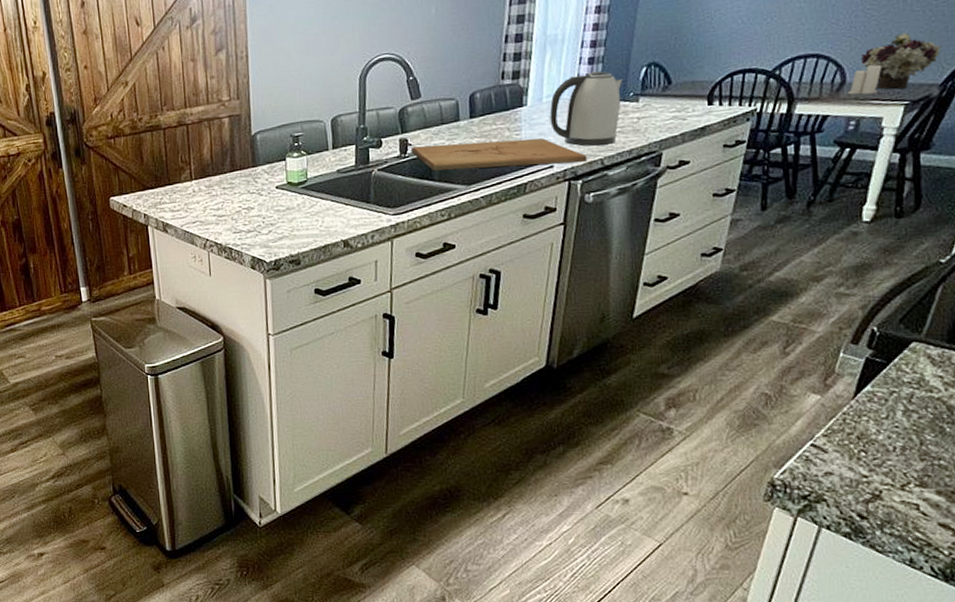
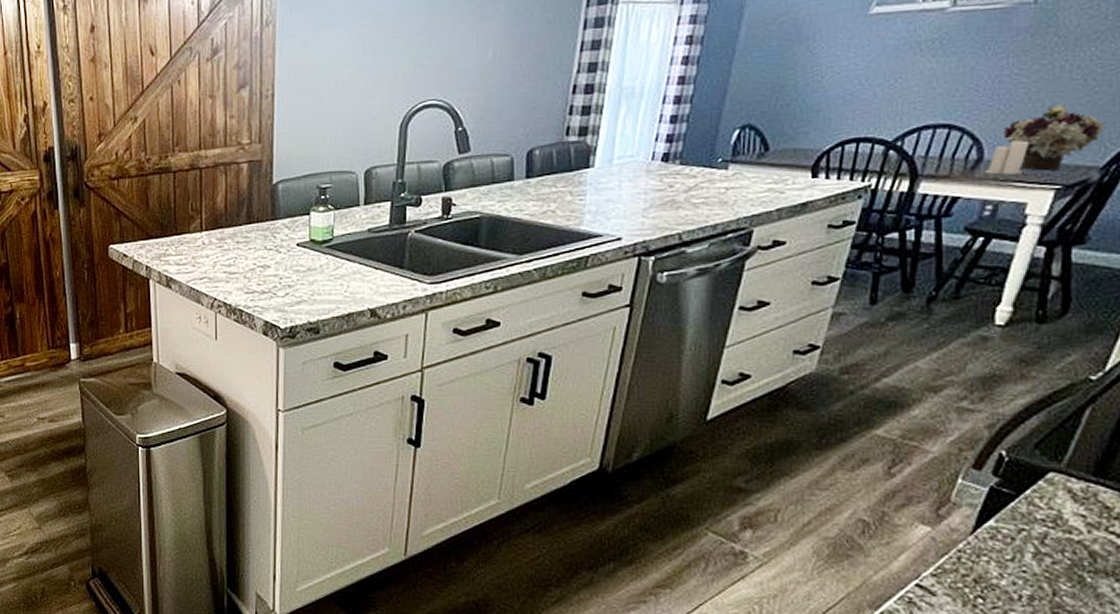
cutting board: present [410,138,588,171] -> none [454,205,663,237]
kettle: present [549,71,623,146] -> none [620,131,711,218]

